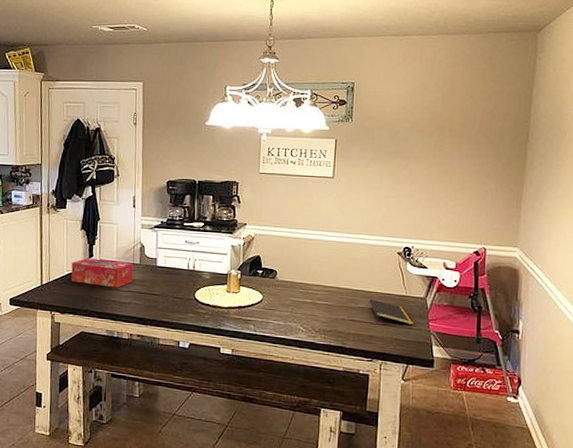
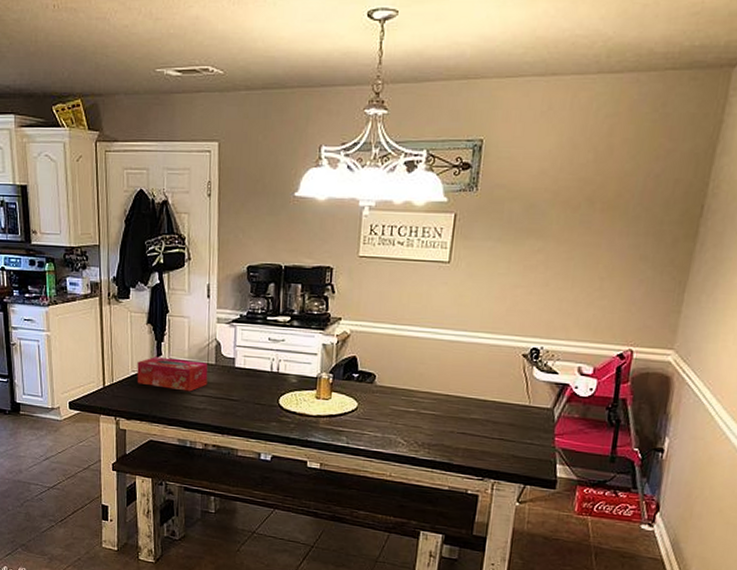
notepad: present [369,299,415,325] -> none [484,409,537,440]

